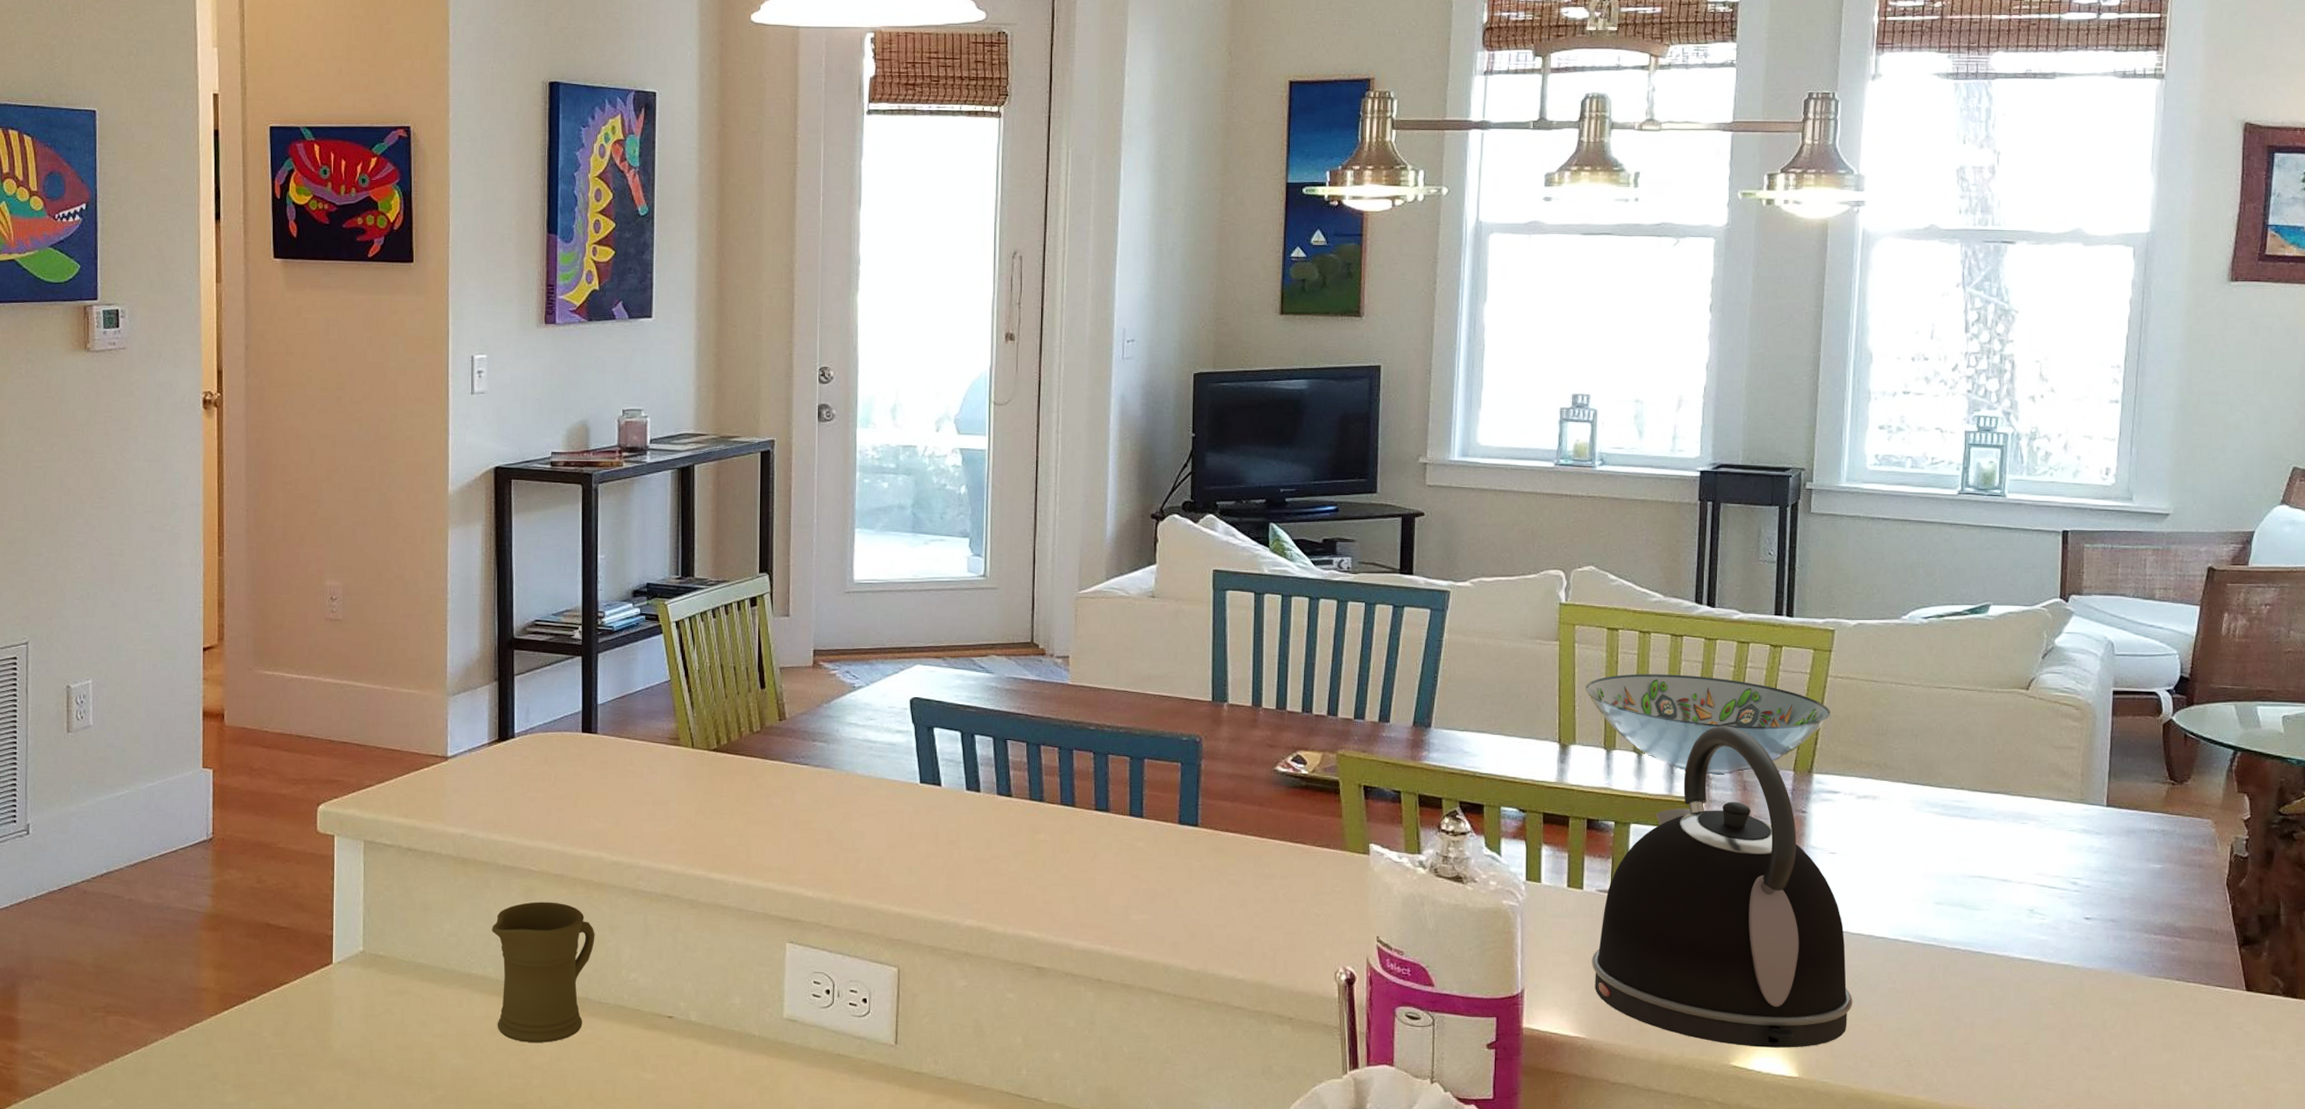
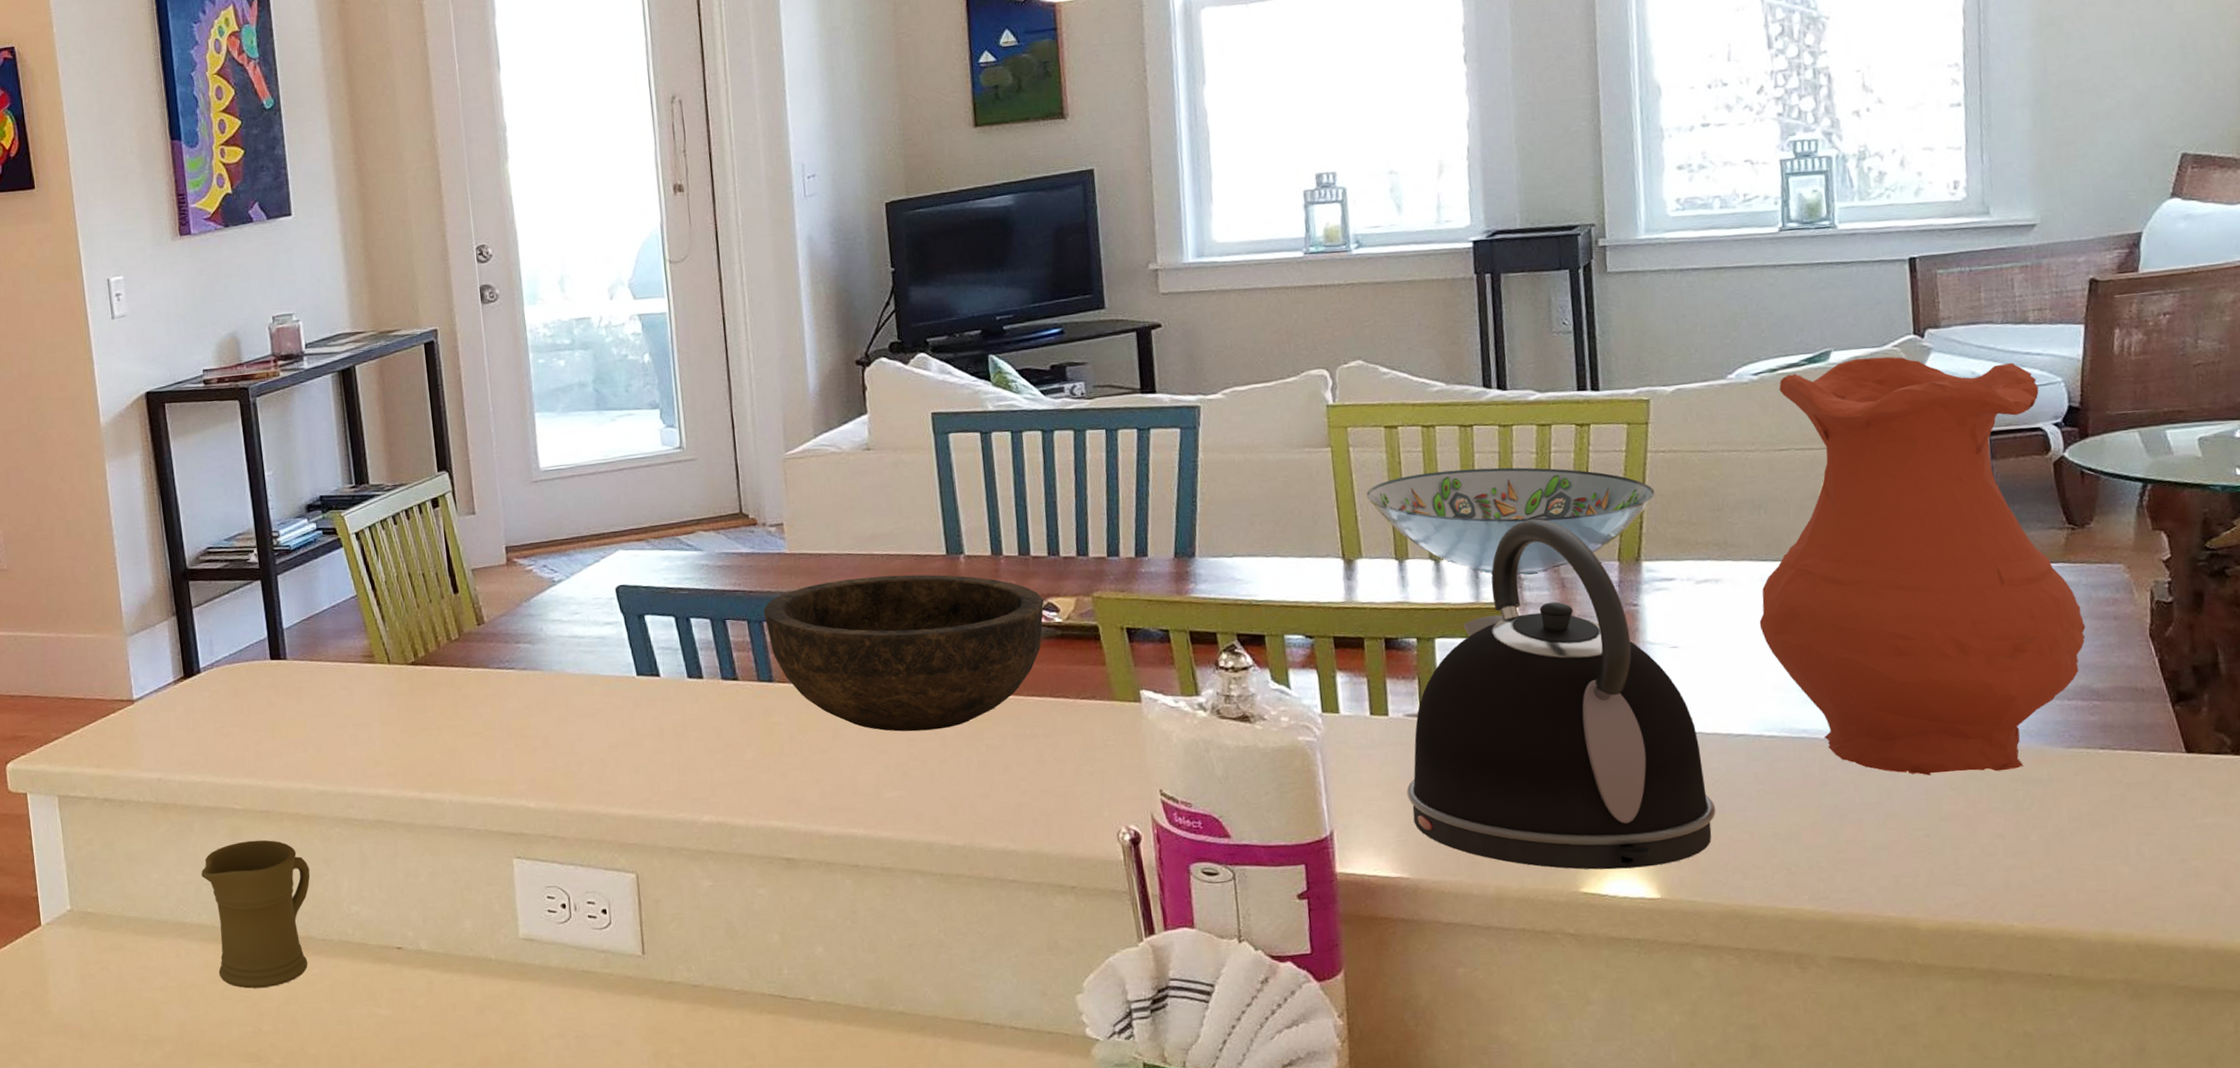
bowl: none [1042,714,1293,861] -> present [763,574,1044,732]
vase: none [1906,614,2175,992] -> present [1759,356,2086,776]

